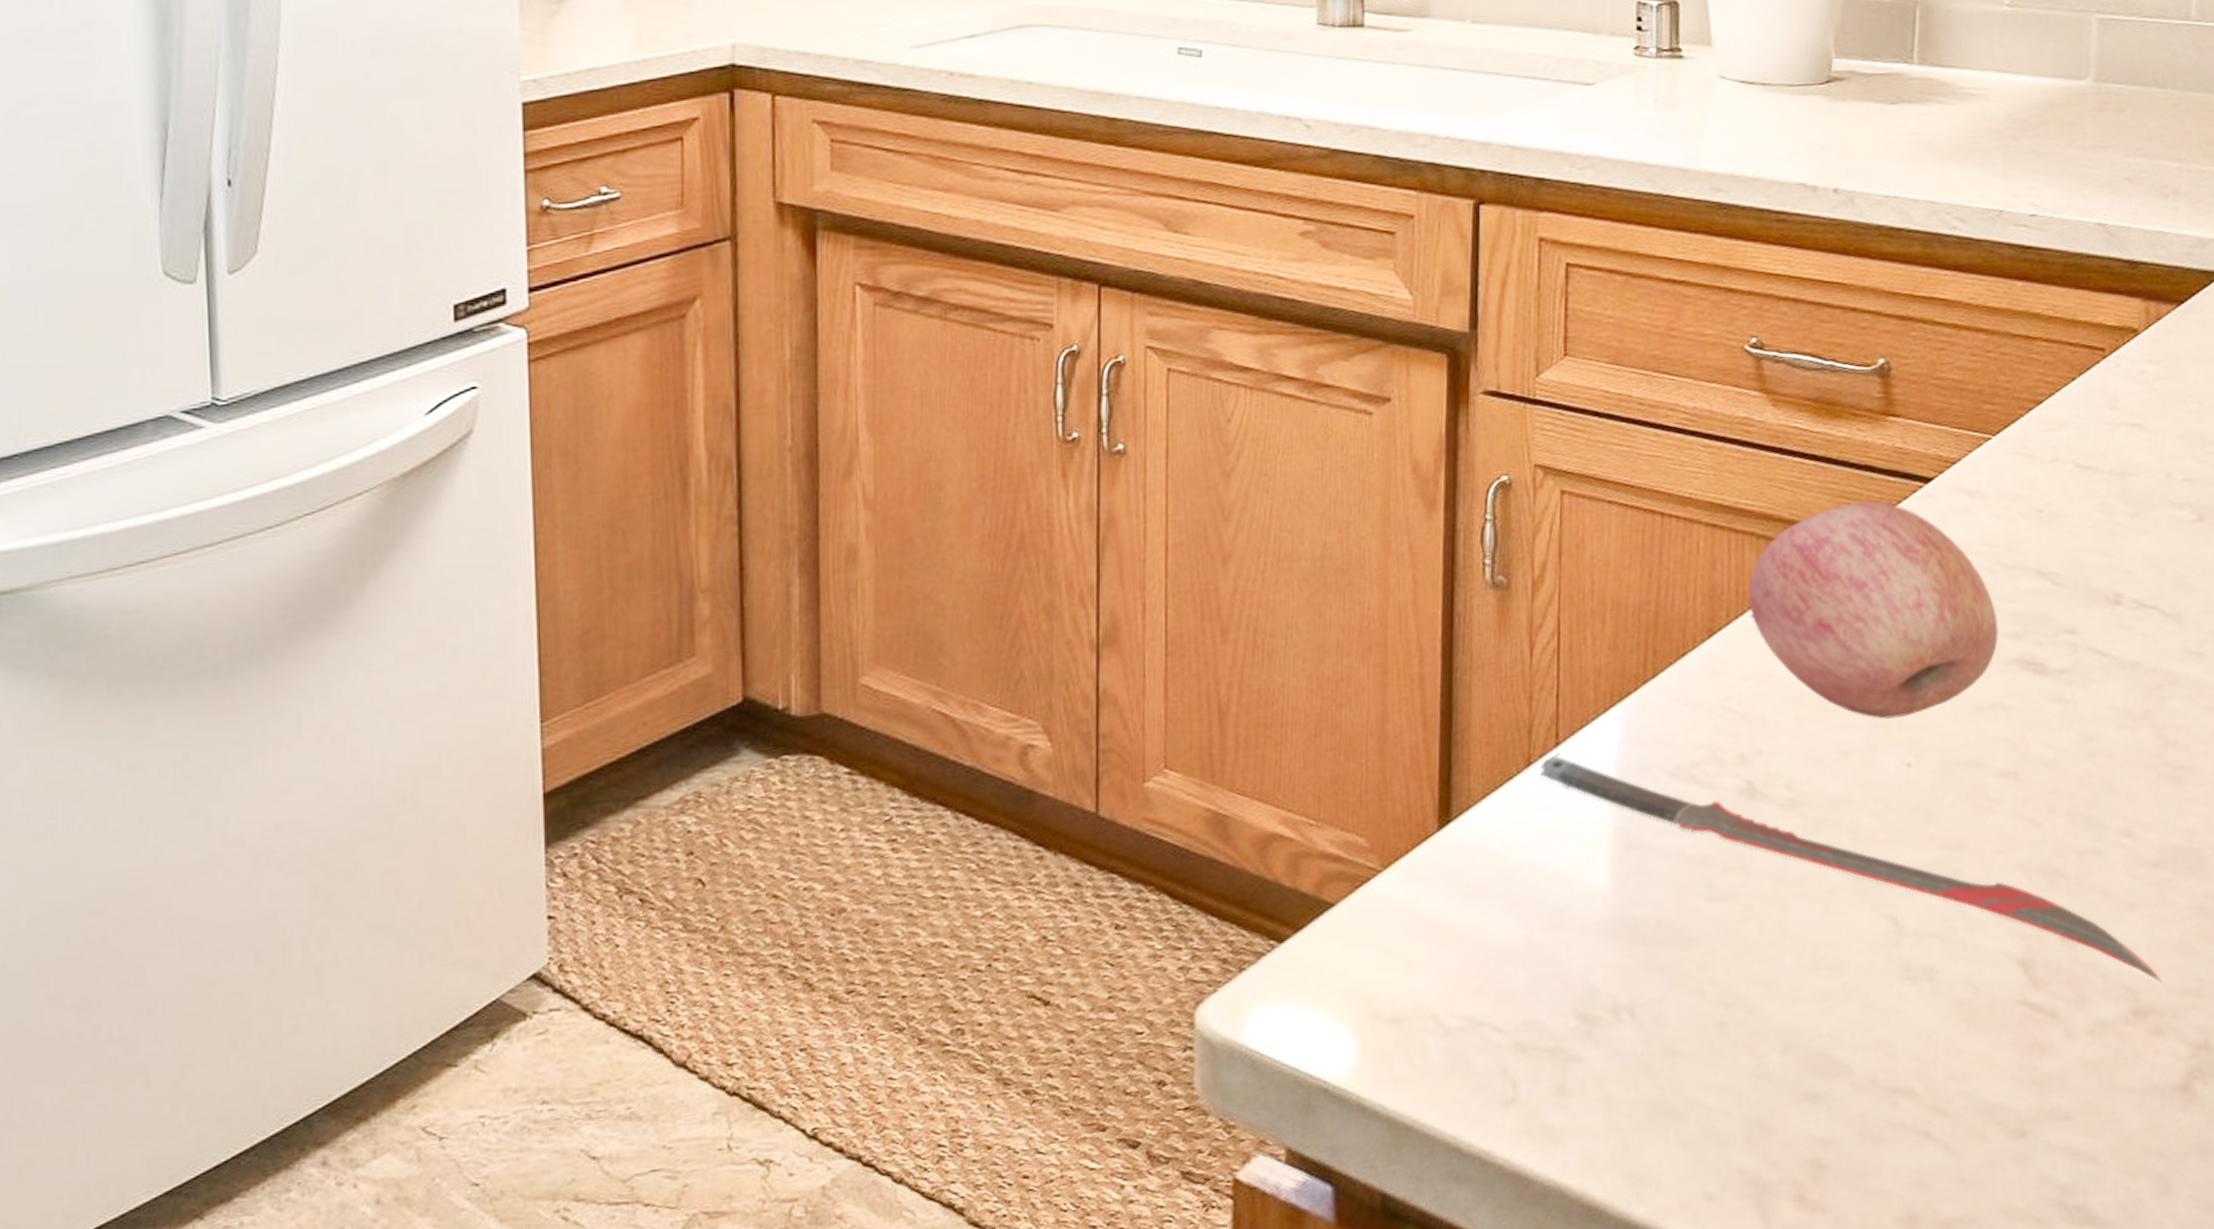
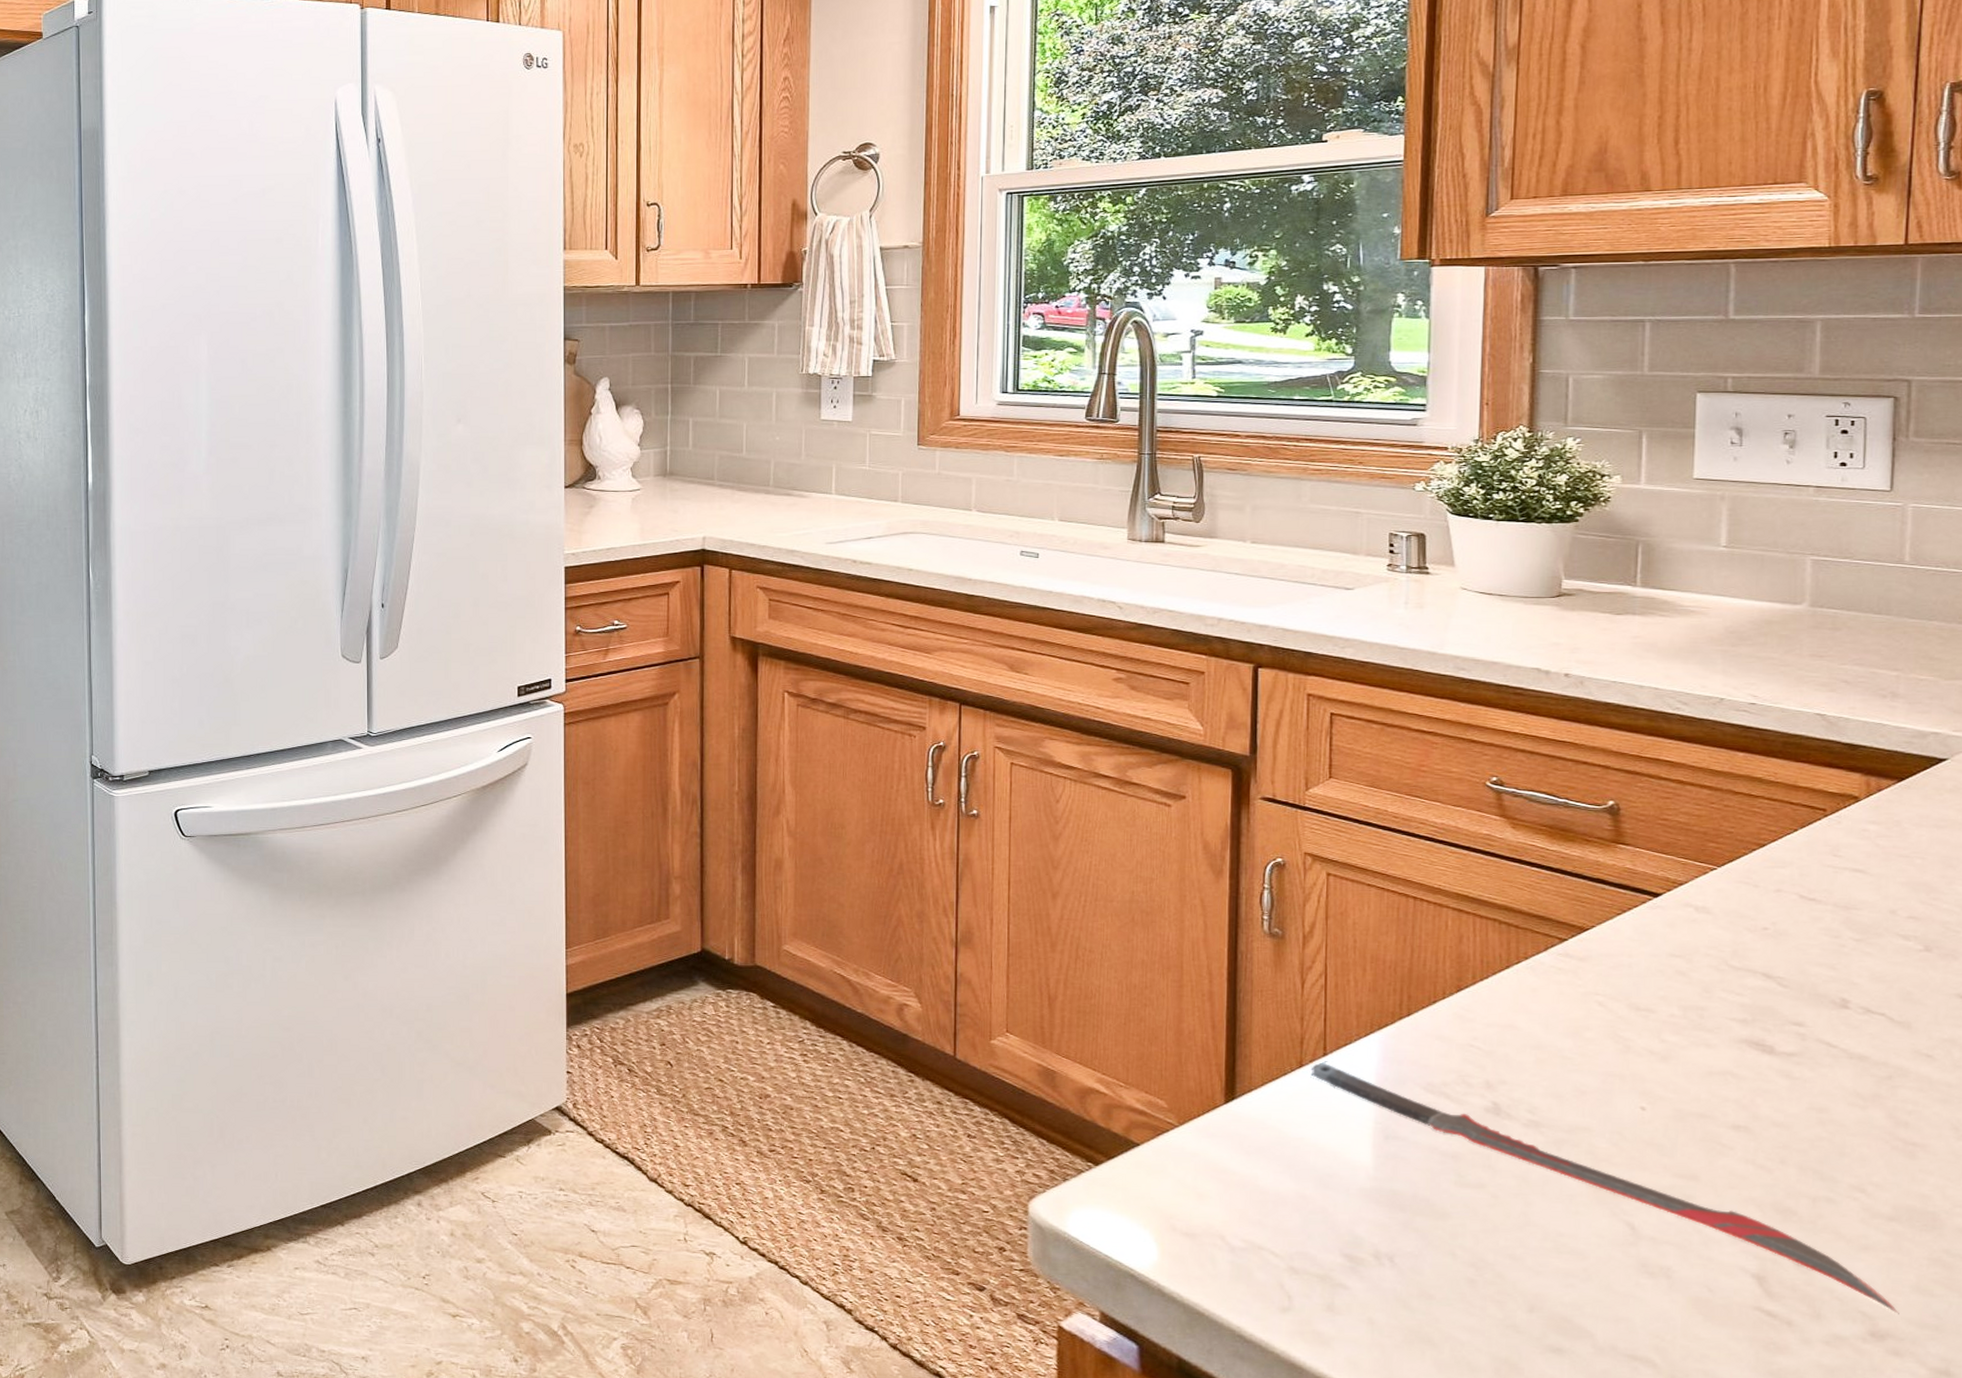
fruit: present [1748,500,2000,719] -> none [1492,905,1728,1071]

